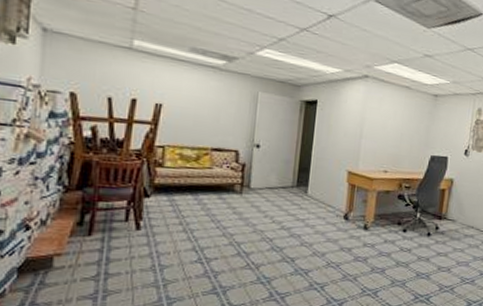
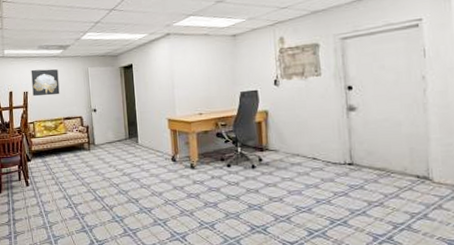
wall art: none [170,76,215,118] -> present [31,69,60,96]

